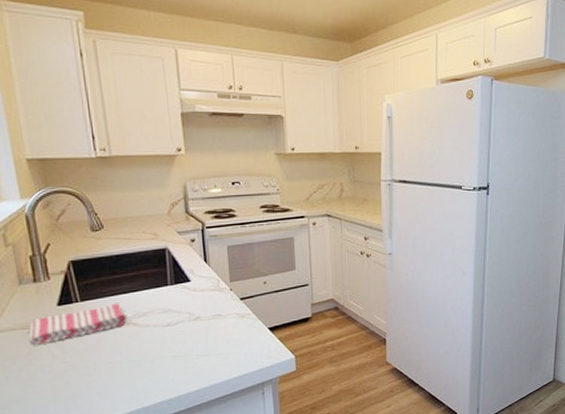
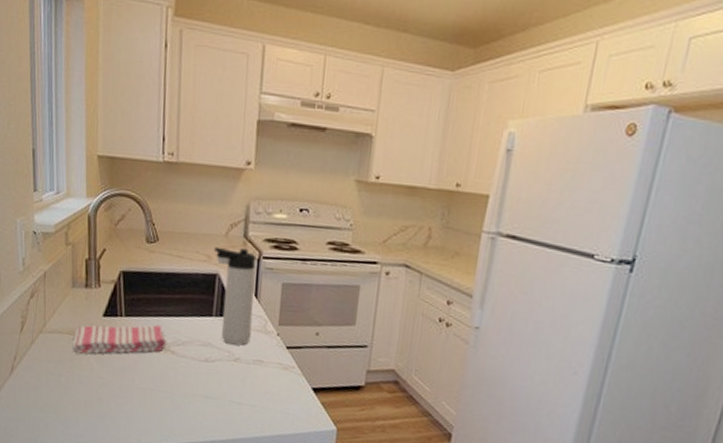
thermos bottle: none [159,222,207,307] -> present [213,246,256,346]

